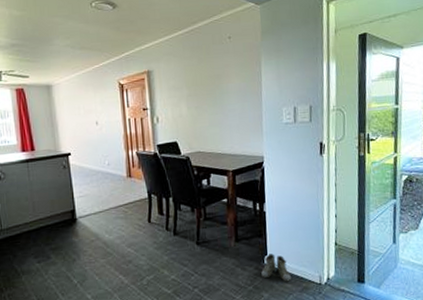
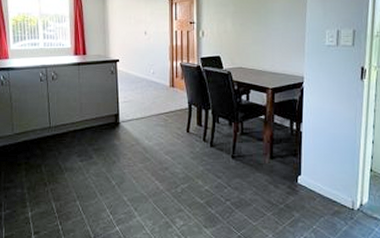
boots: present [261,253,291,282] -> none [294,174,323,204]

